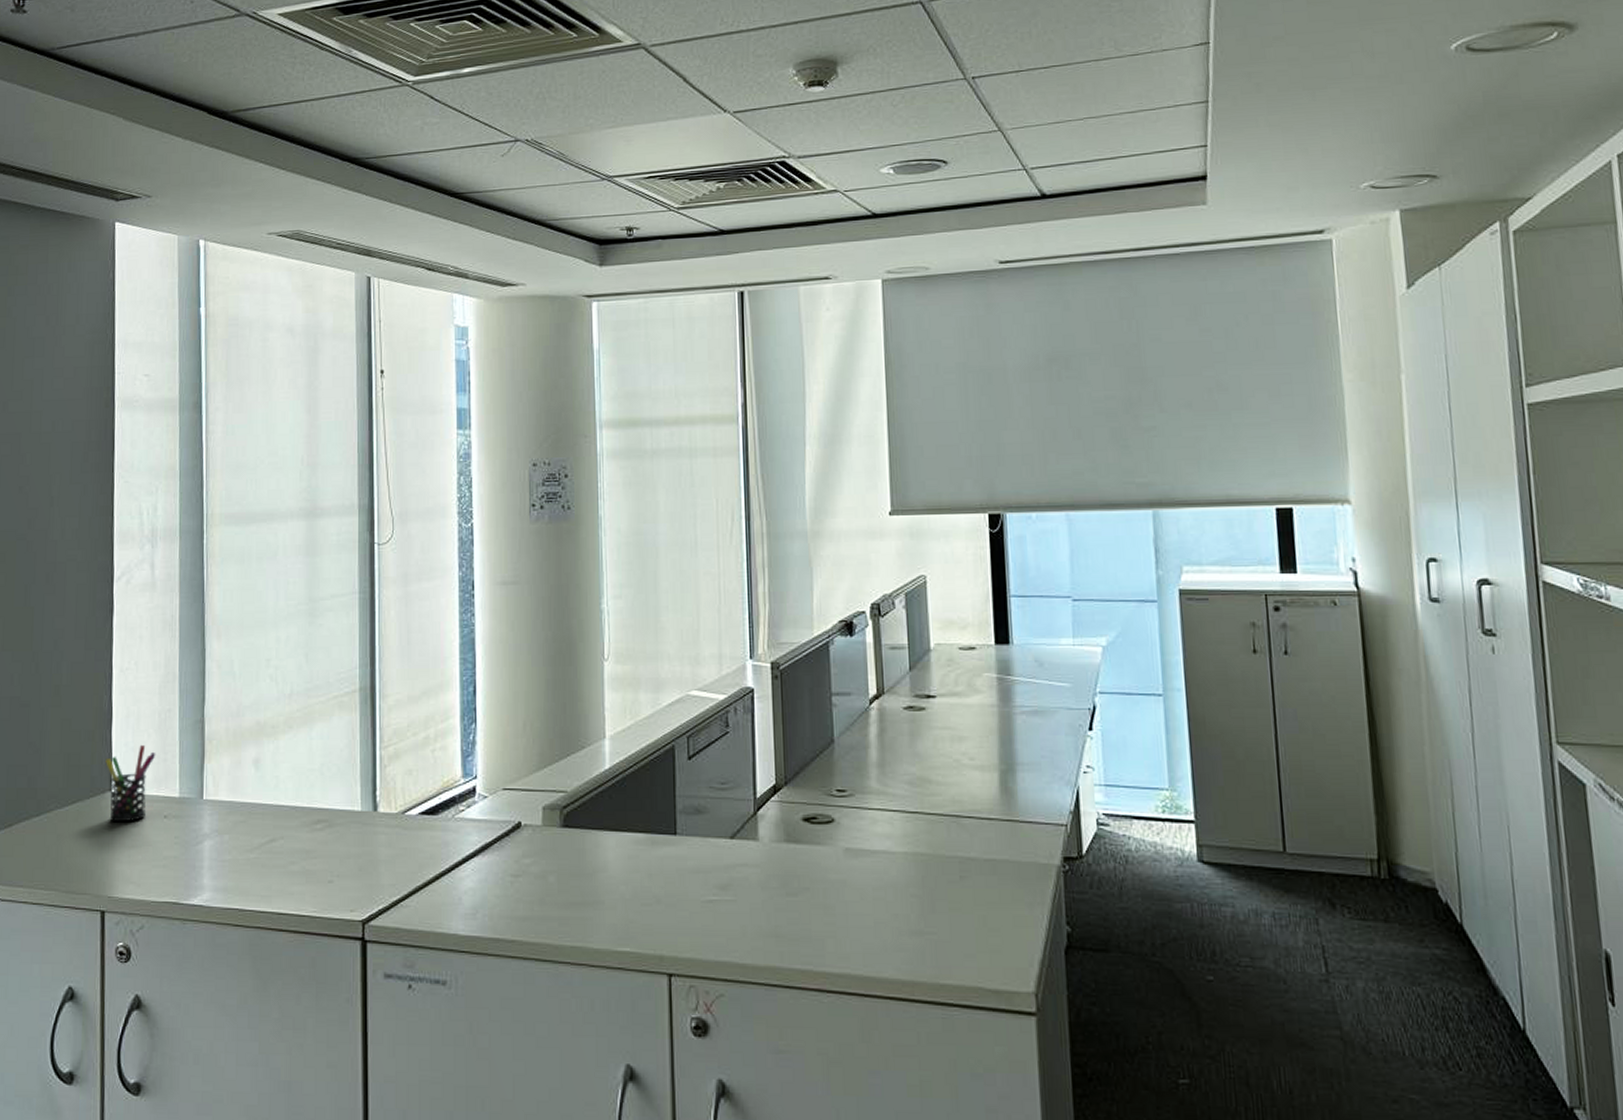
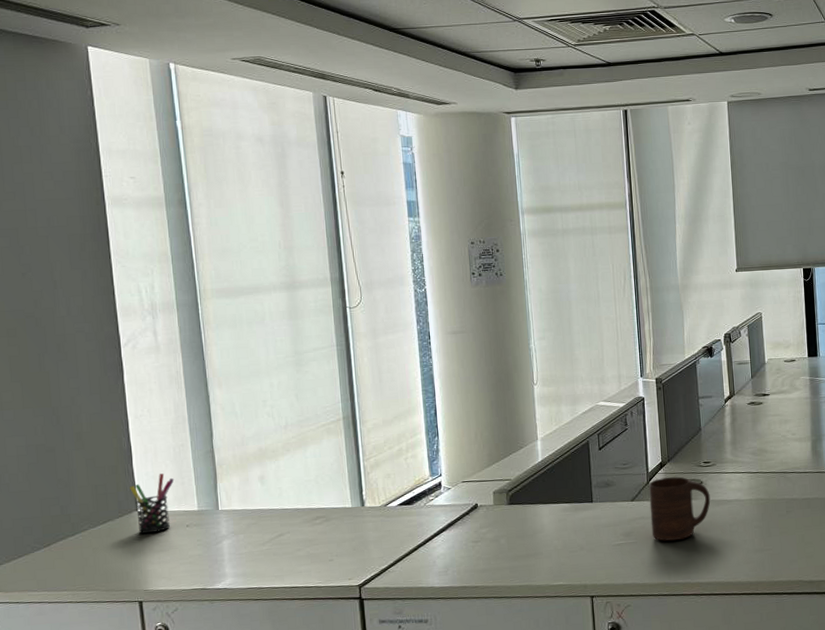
cup: none [755,808,846,905] -> present [648,476,711,541]

